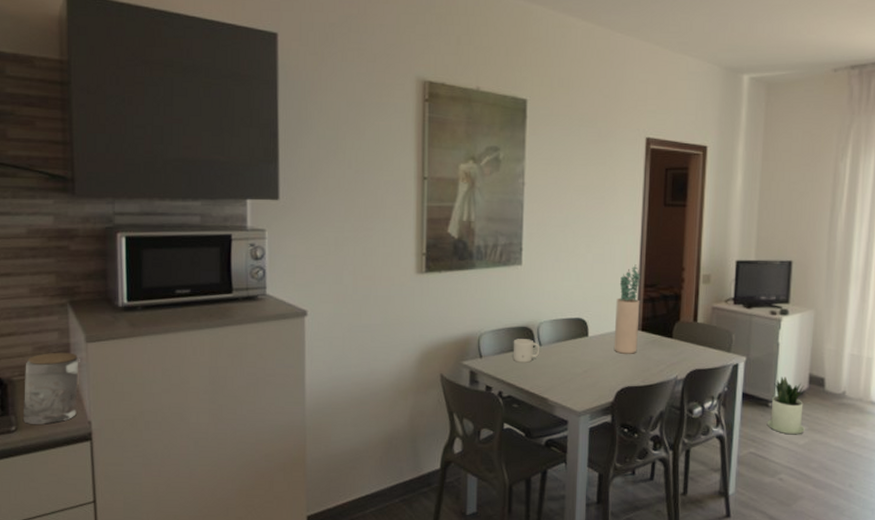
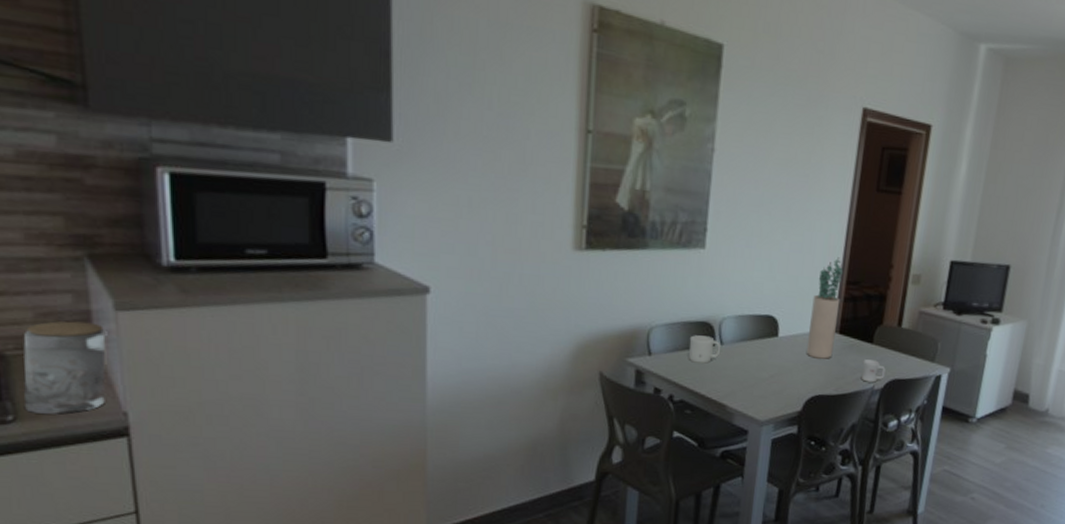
mug: none [664,353,686,373] -> present [861,359,886,383]
planter: present [767,376,805,435] -> none [964,391,1008,453]

